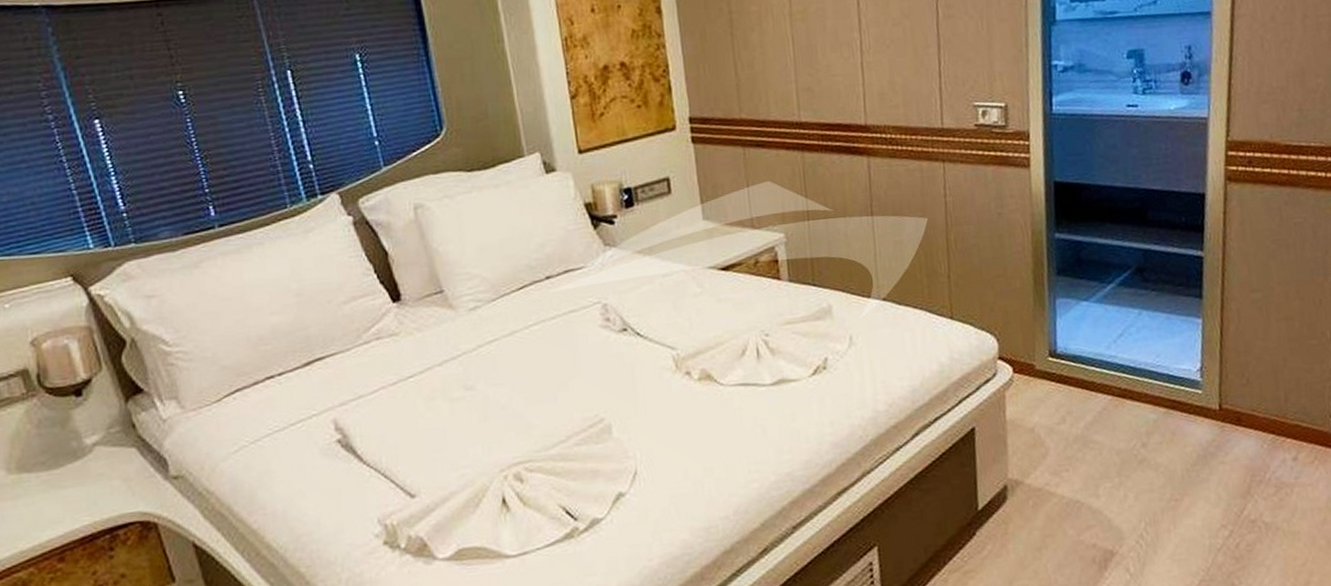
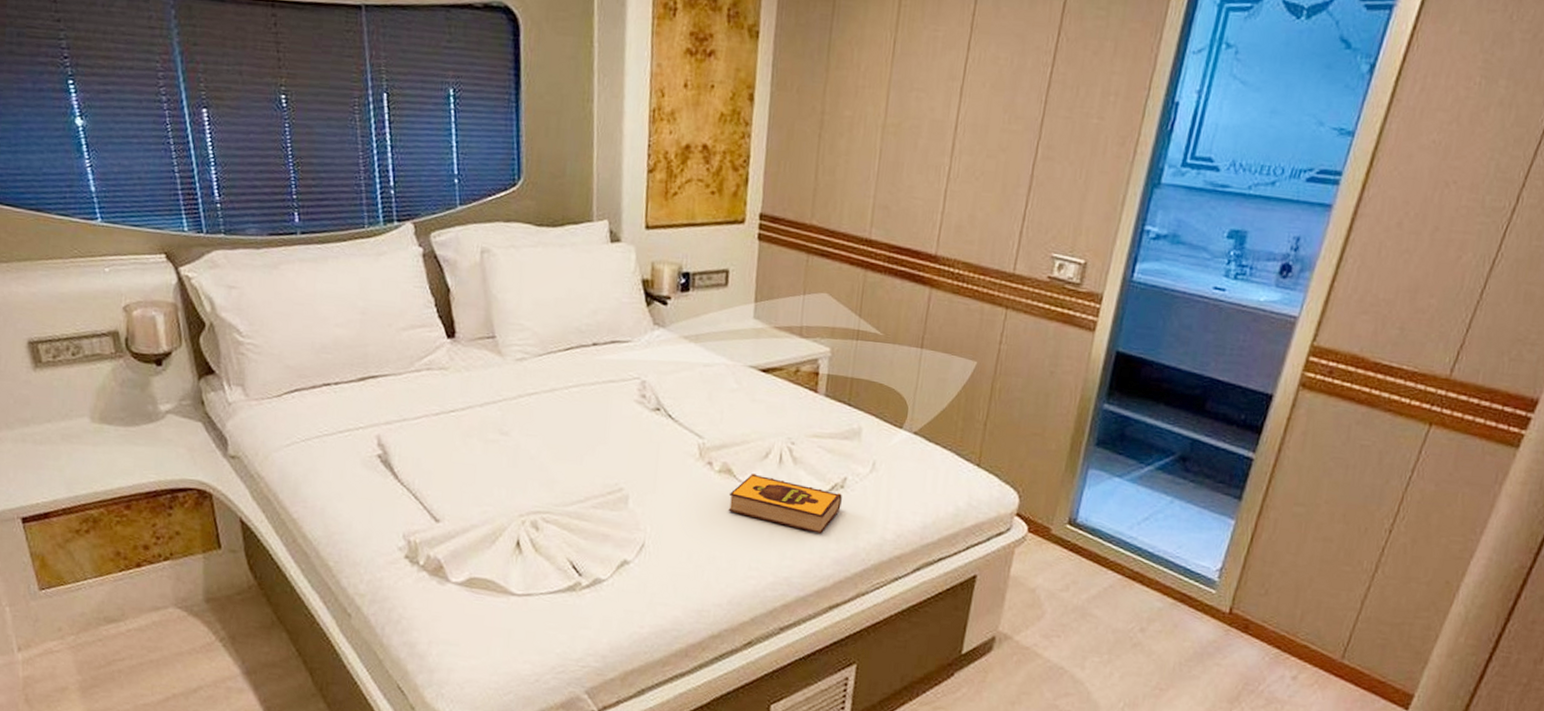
hardback book: none [713,374,828,421] -> present [728,473,842,534]

